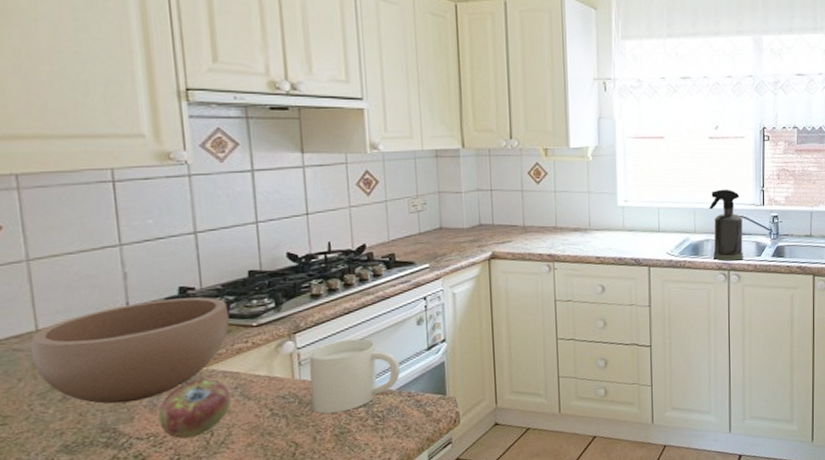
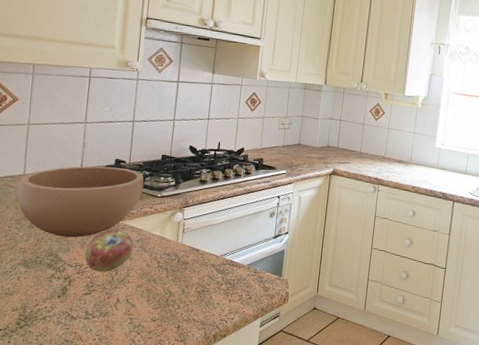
mug: present [309,338,400,414] -> none [185,219,252,275]

